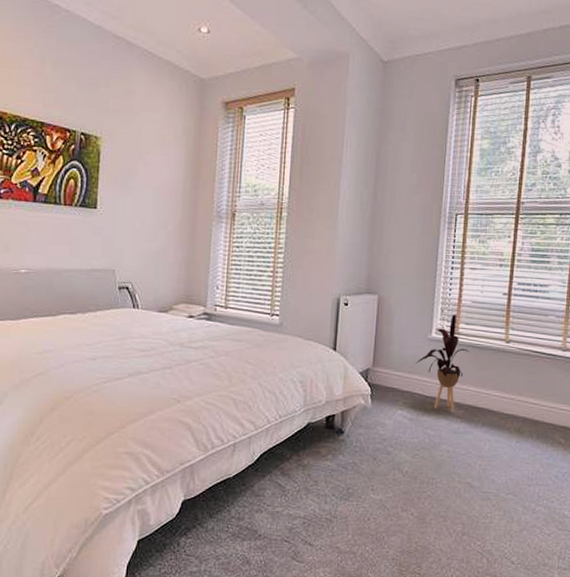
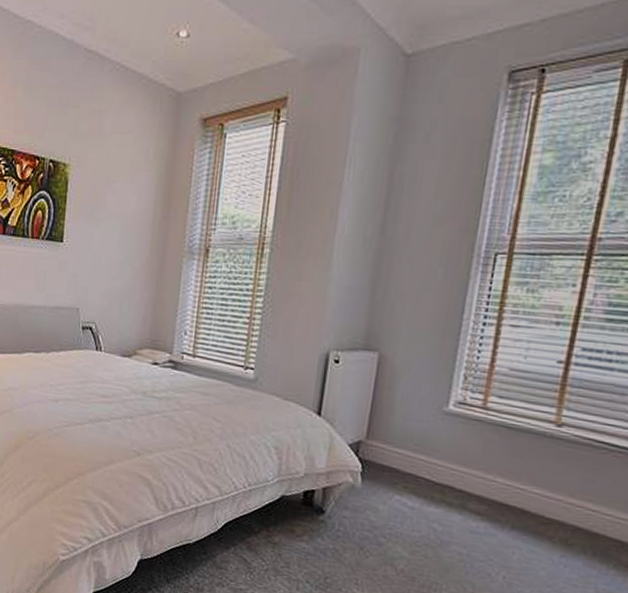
house plant: present [415,314,469,413] -> none [422,383,500,507]

